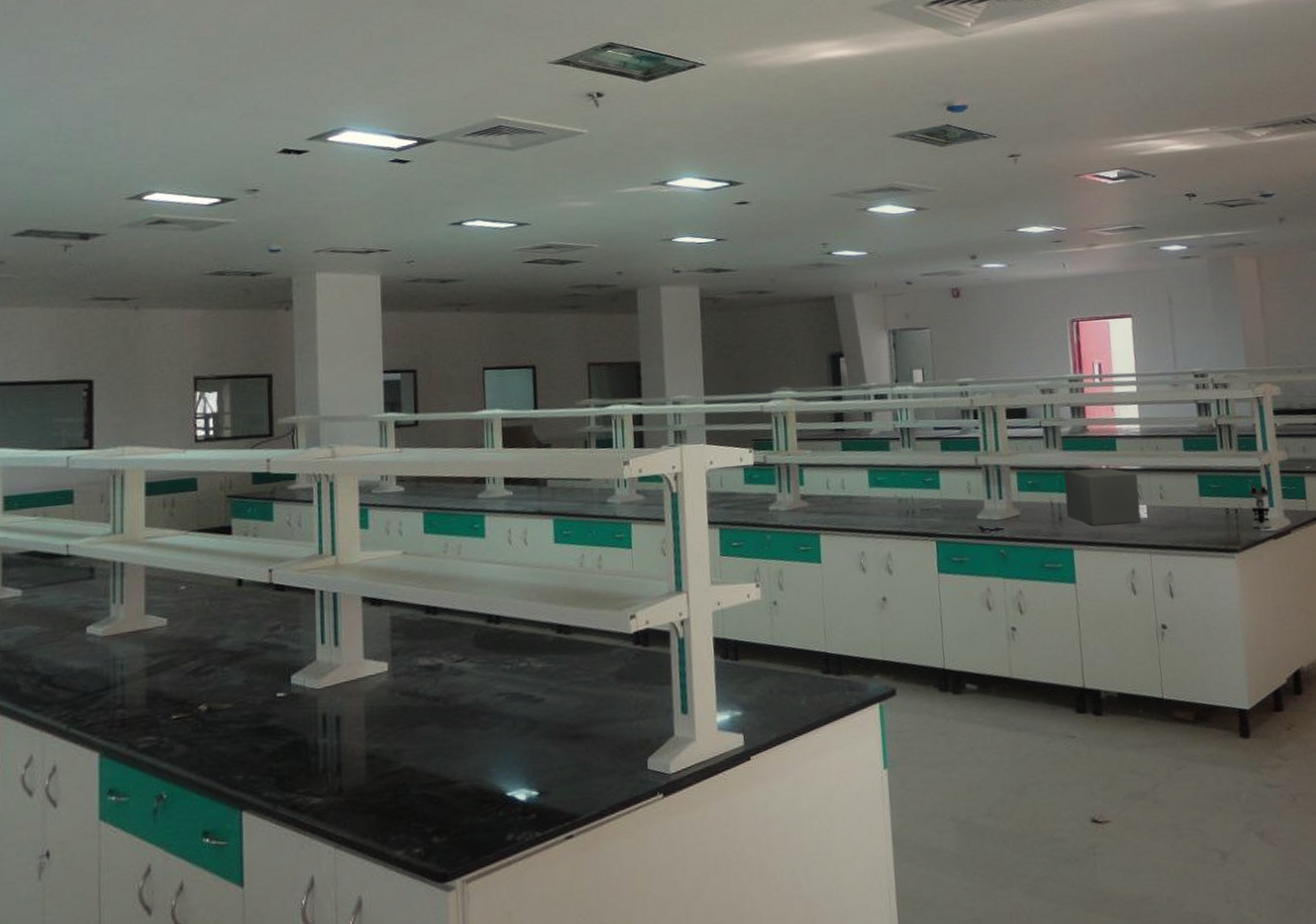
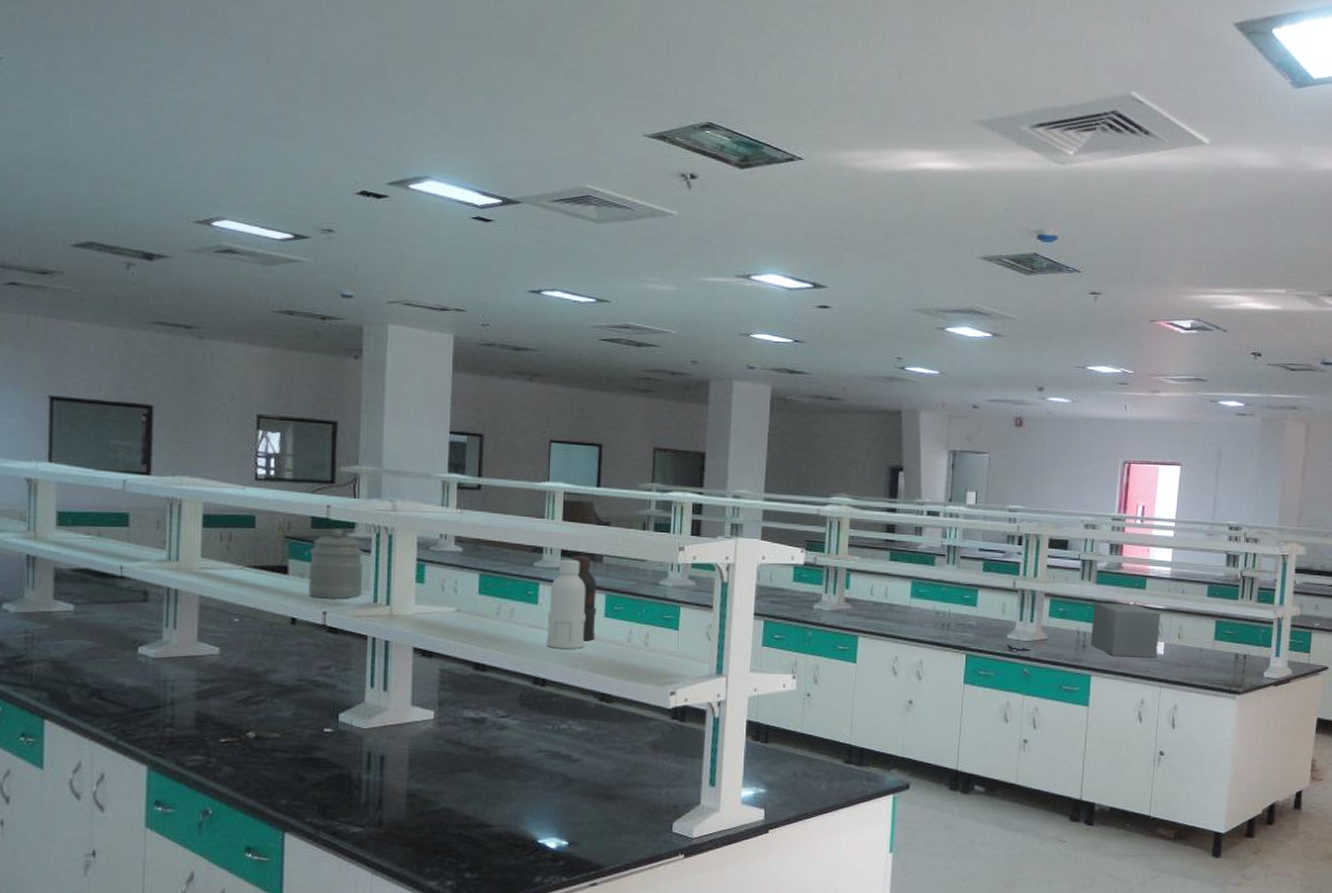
jar: none [251,481,307,556] -> present [308,528,364,599]
bottle: none [496,481,547,583] -> present [546,555,597,650]
microscope: present [1248,485,1272,529] -> none [1257,636,1278,676]

